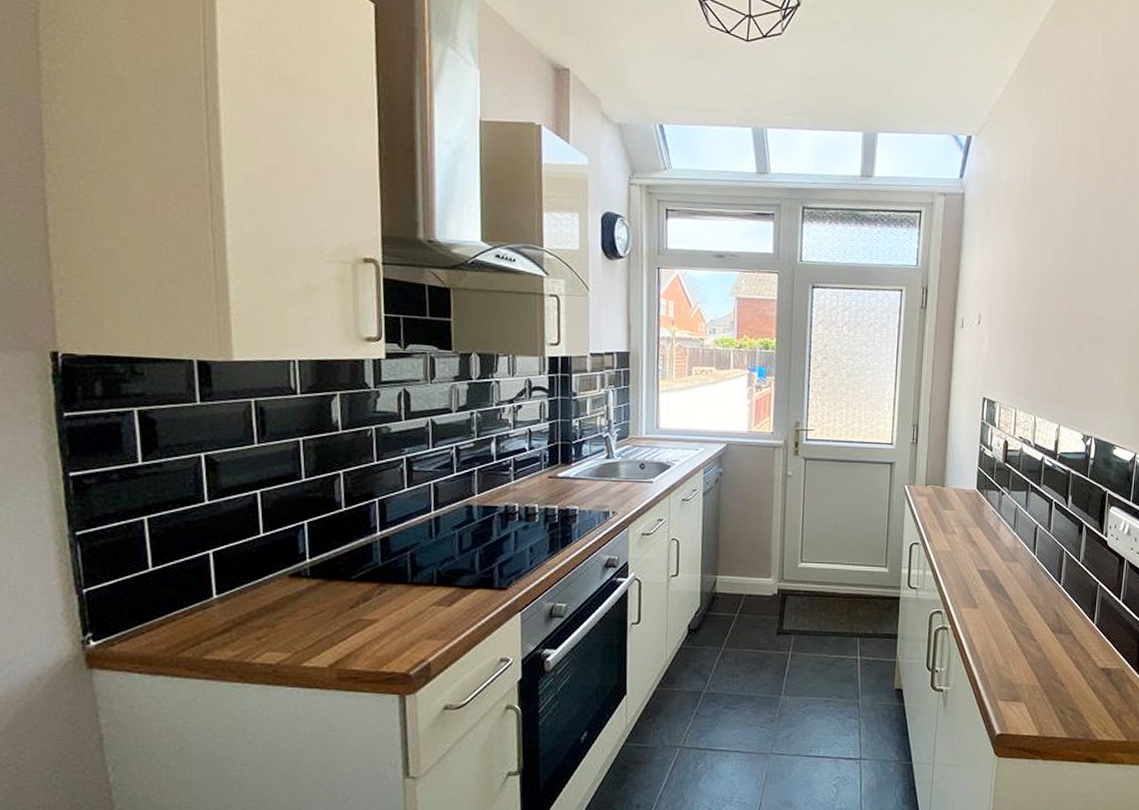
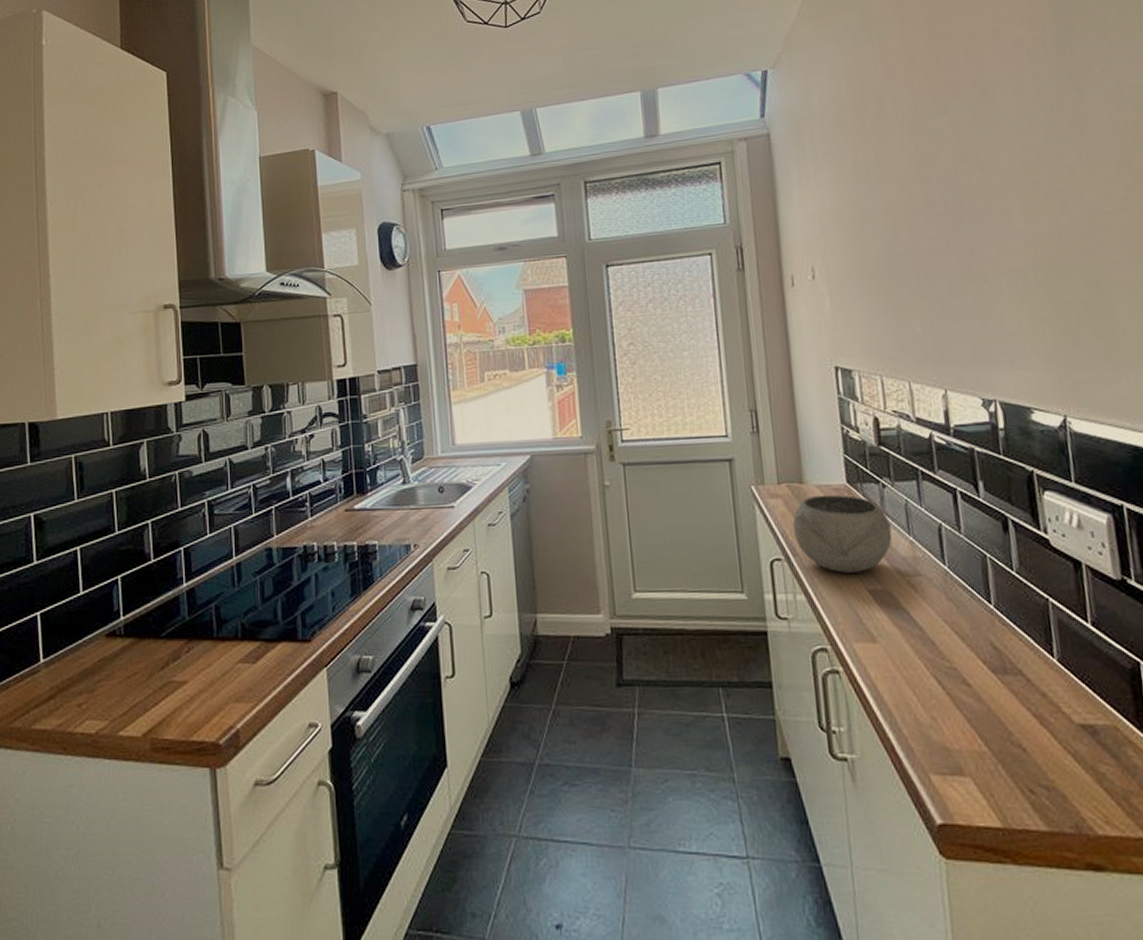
bowl: none [931,496,1002,557] -> present [792,494,892,573]

